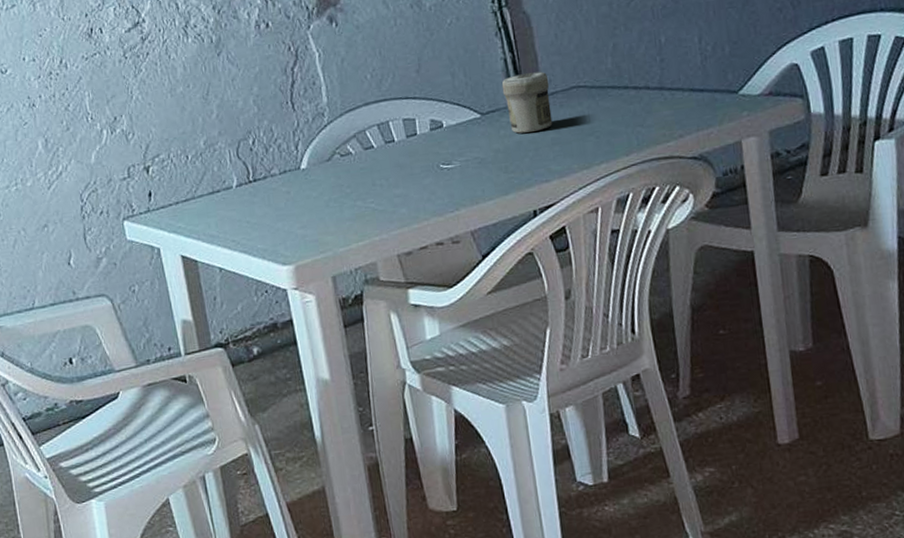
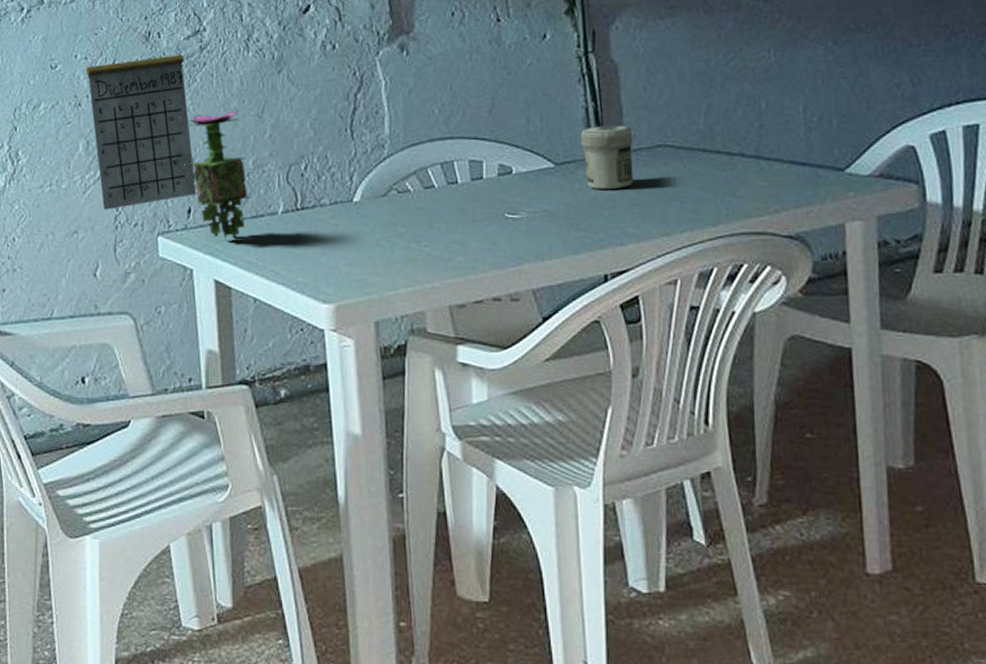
calendar: none [35,25,155,202] -> present [85,27,197,210]
flower: none [137,94,206,218] -> present [186,109,251,240]

